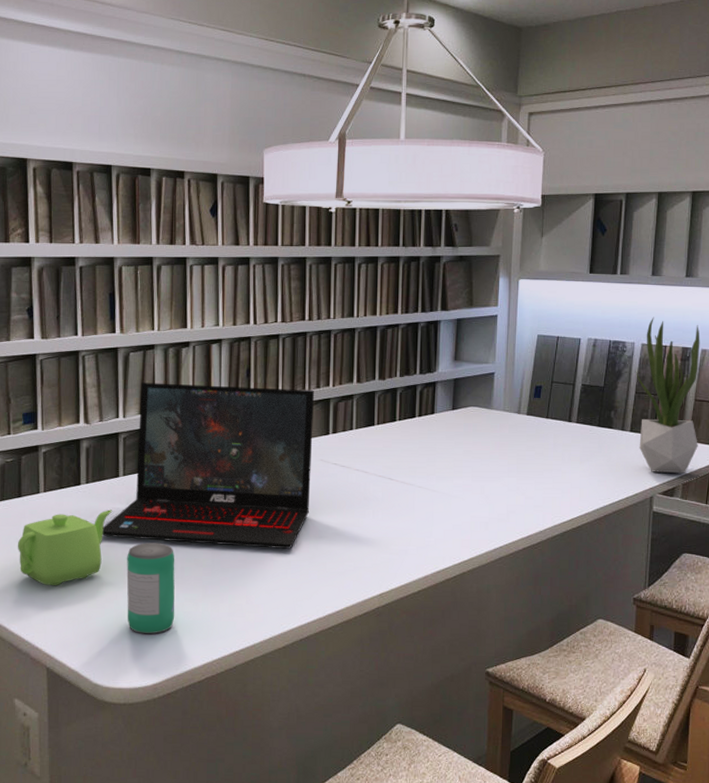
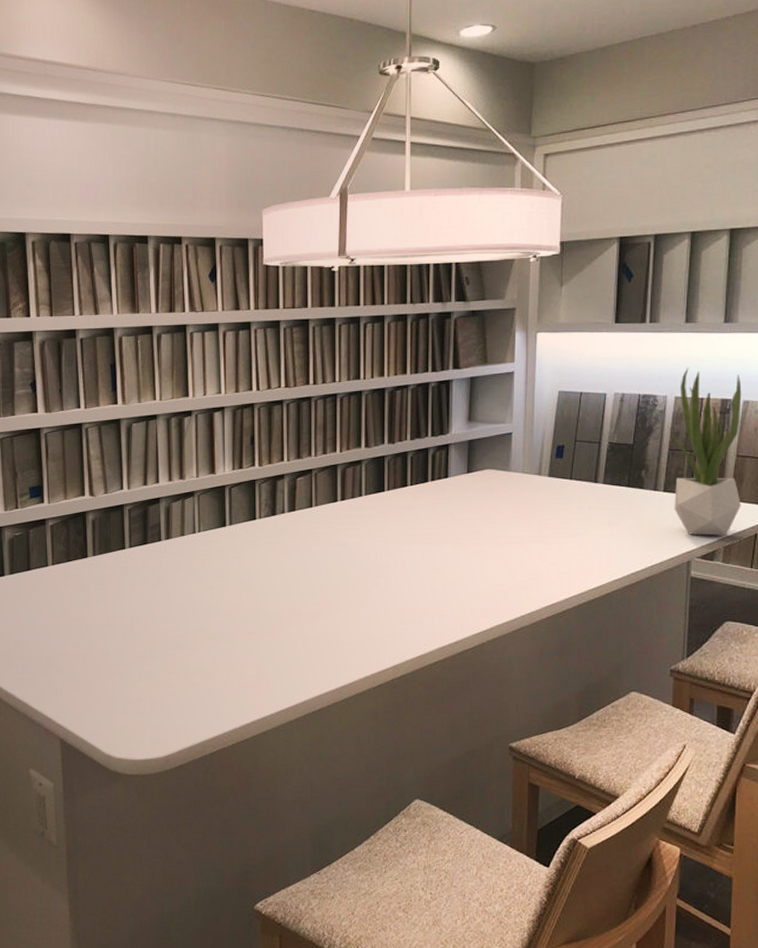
teapot: present [17,509,113,586] -> none [28,582,120,658]
laptop: present [102,382,315,549] -> none [110,453,321,620]
beverage can: present [126,543,175,634] -> none [135,614,185,706]

